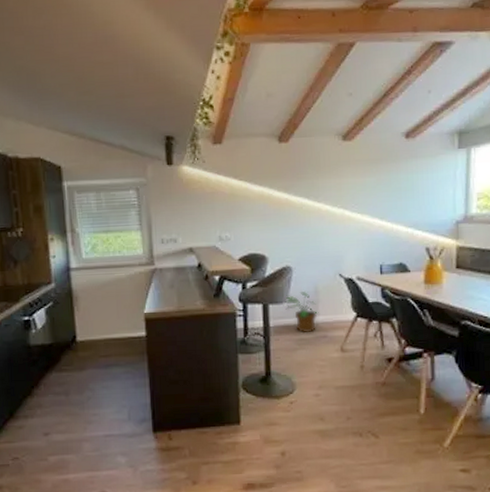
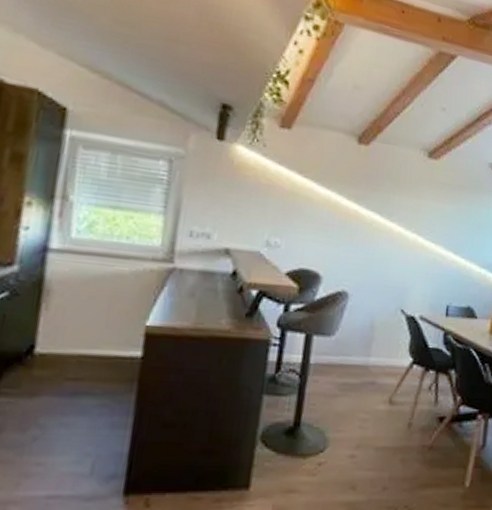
potted plant: present [285,292,319,333] -> none [332,325,371,377]

